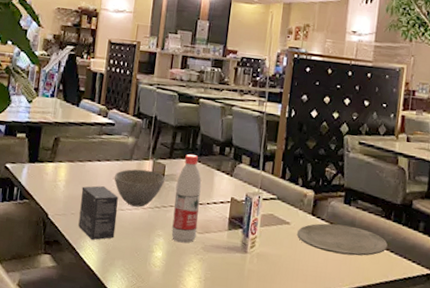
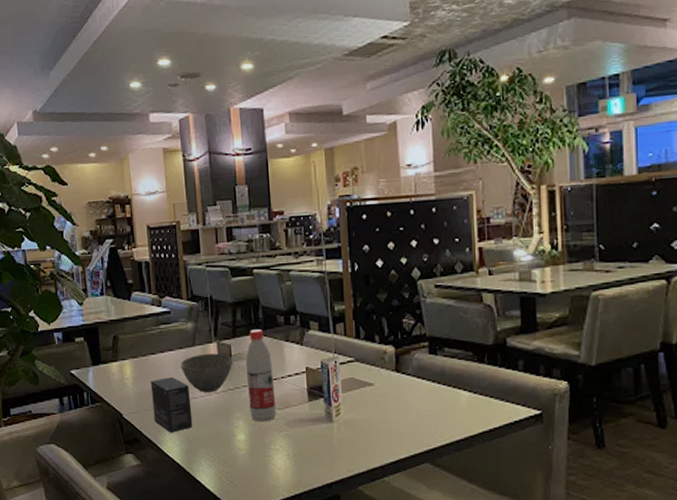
plate: present [297,223,388,256] -> none [383,377,485,408]

